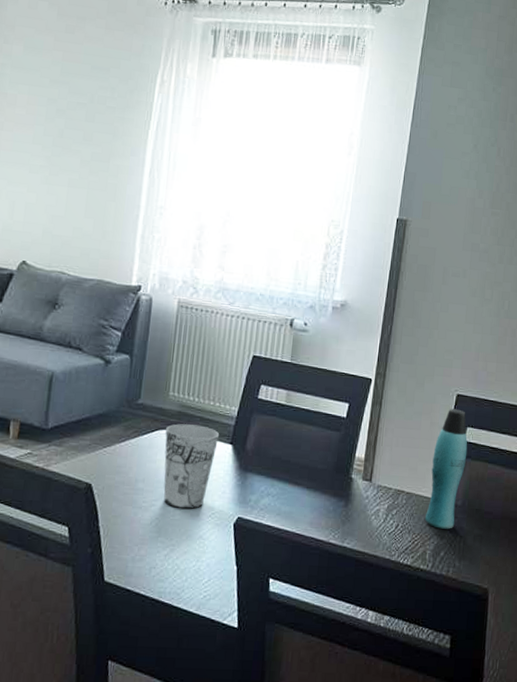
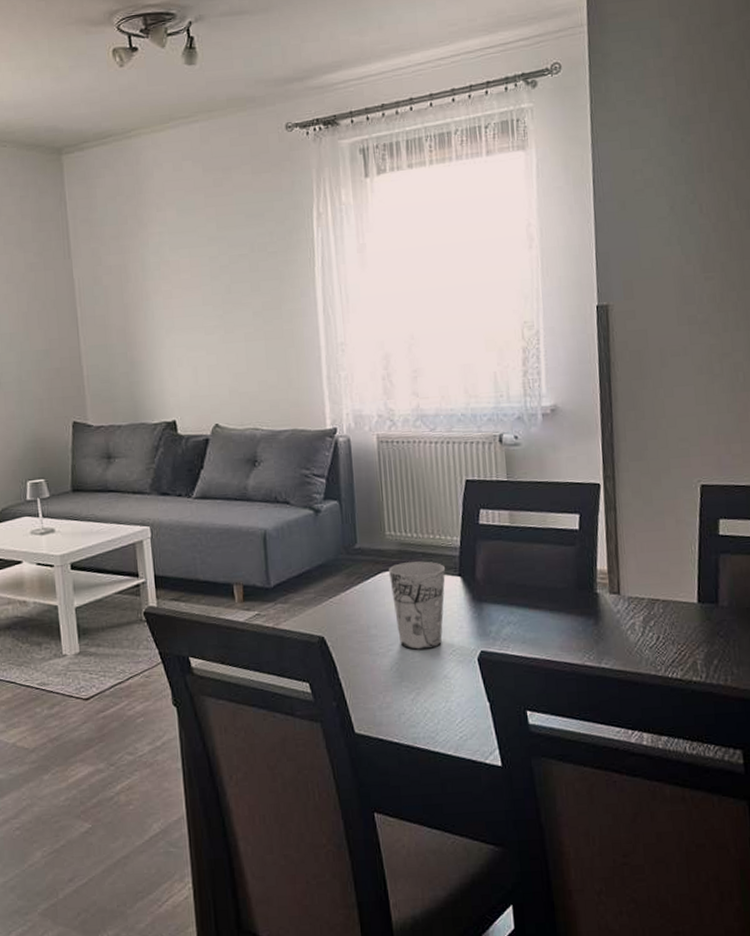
bottle: present [424,408,468,529] -> none [685,501,725,635]

